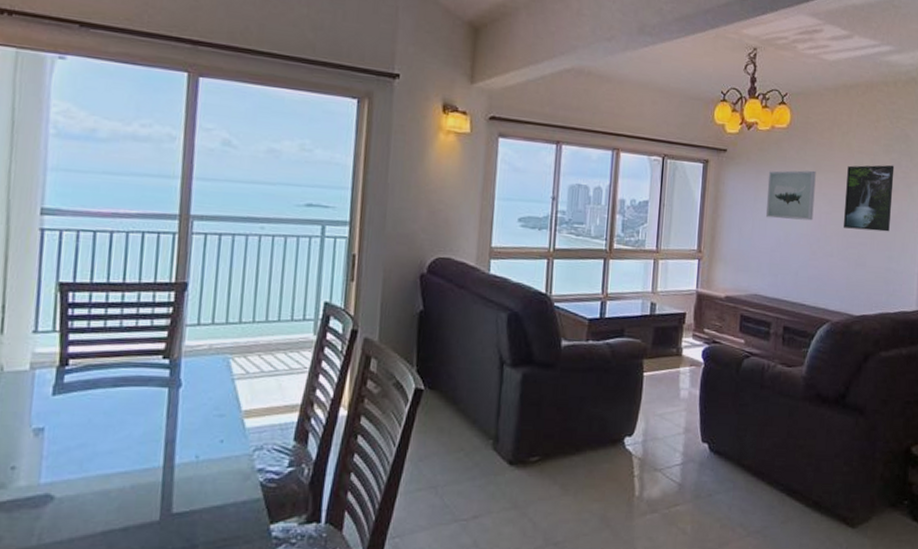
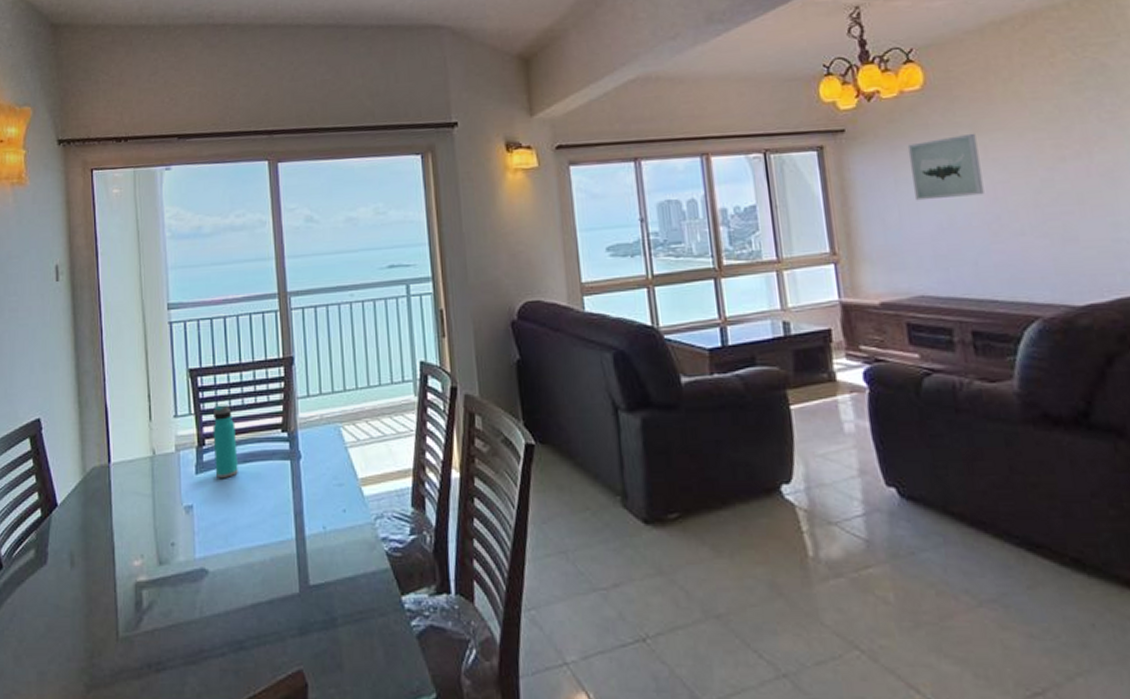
water bottle: none [76,324,109,401] -> present [212,405,238,478]
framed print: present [844,164,895,232] -> none [1021,106,1106,197]

